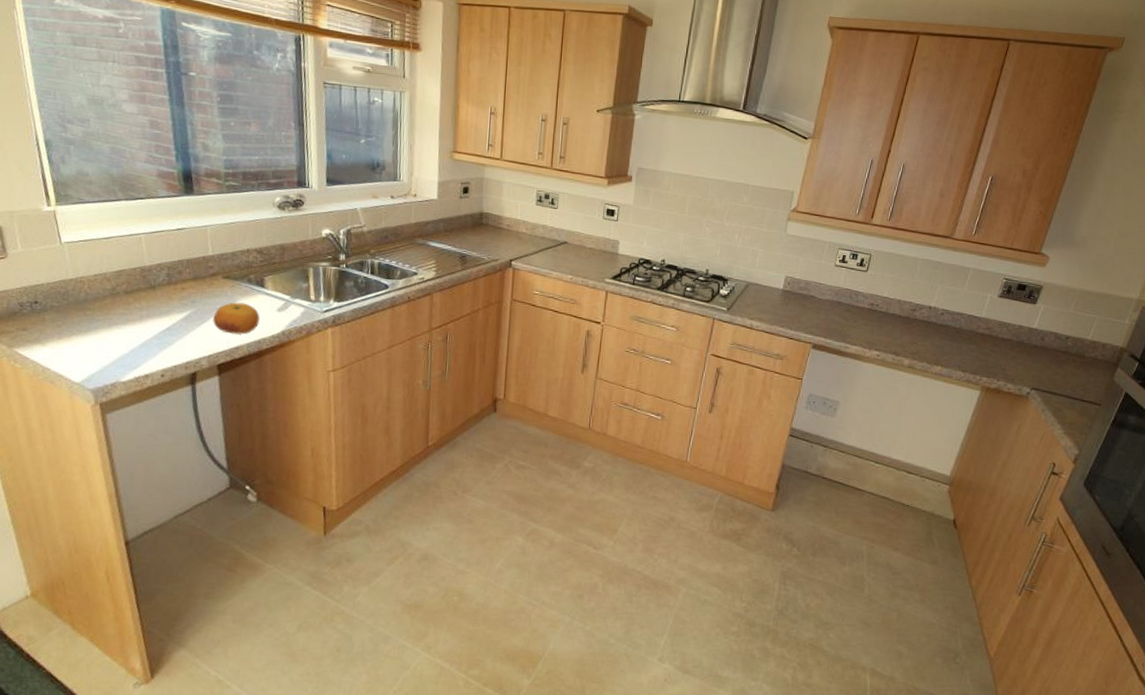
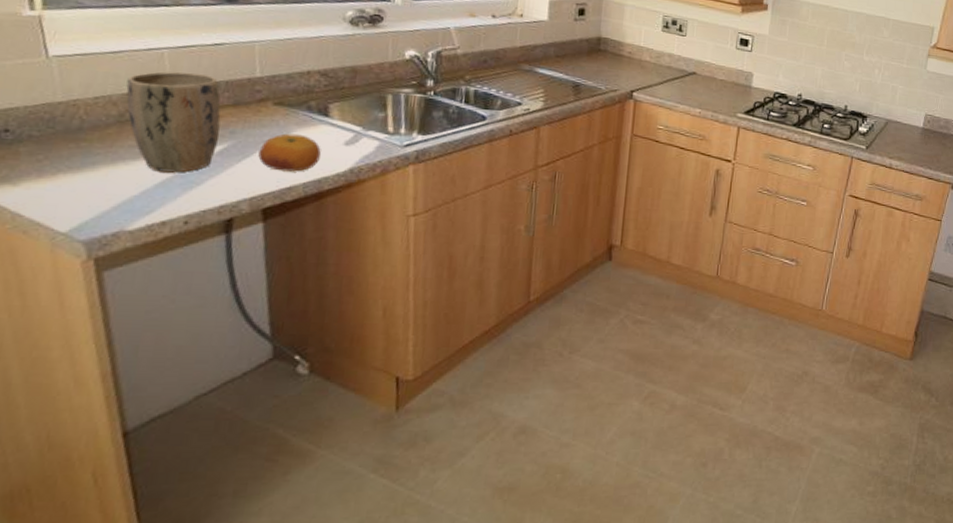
plant pot: none [116,252,184,335] -> present [126,71,221,173]

